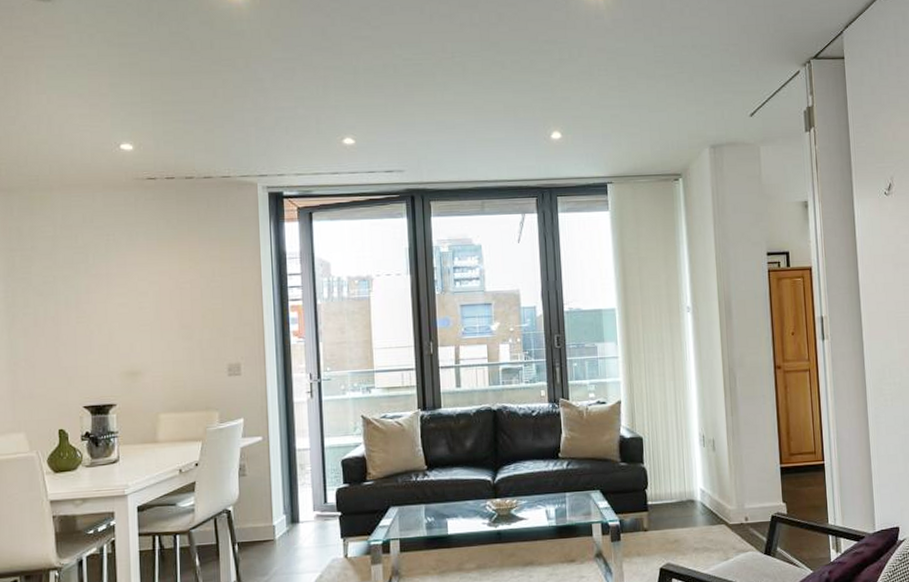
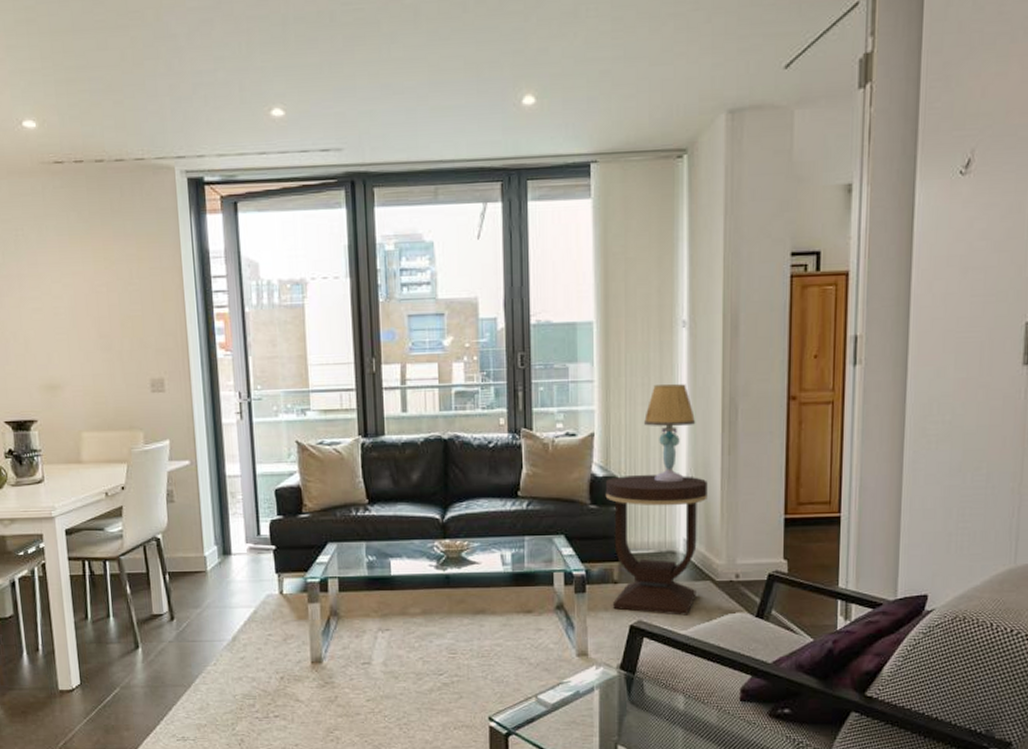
side table: none [632,434,717,557] -> present [605,474,708,616]
table lamp: none [661,358,704,441] -> present [644,384,696,482]

